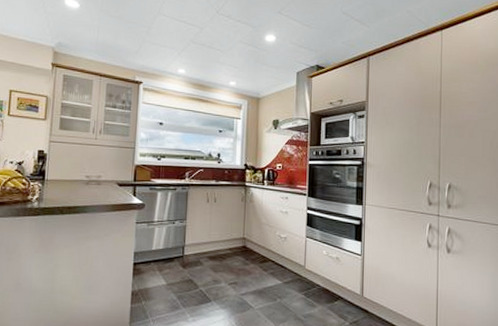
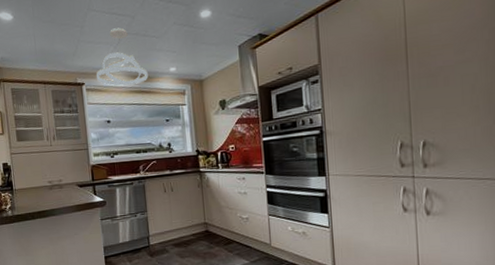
pendant light: none [156,35,208,92] -> present [96,27,148,86]

